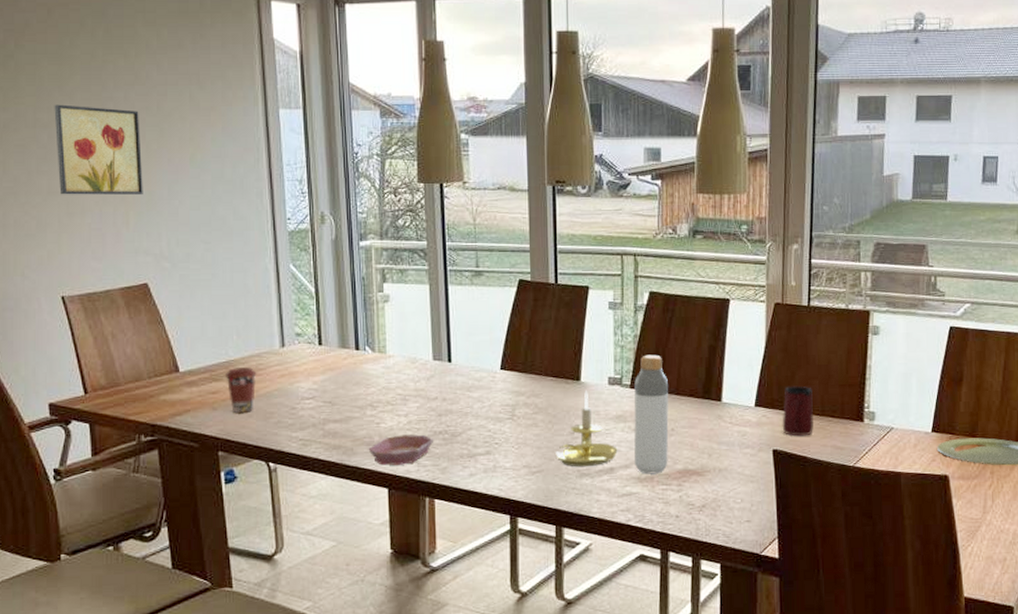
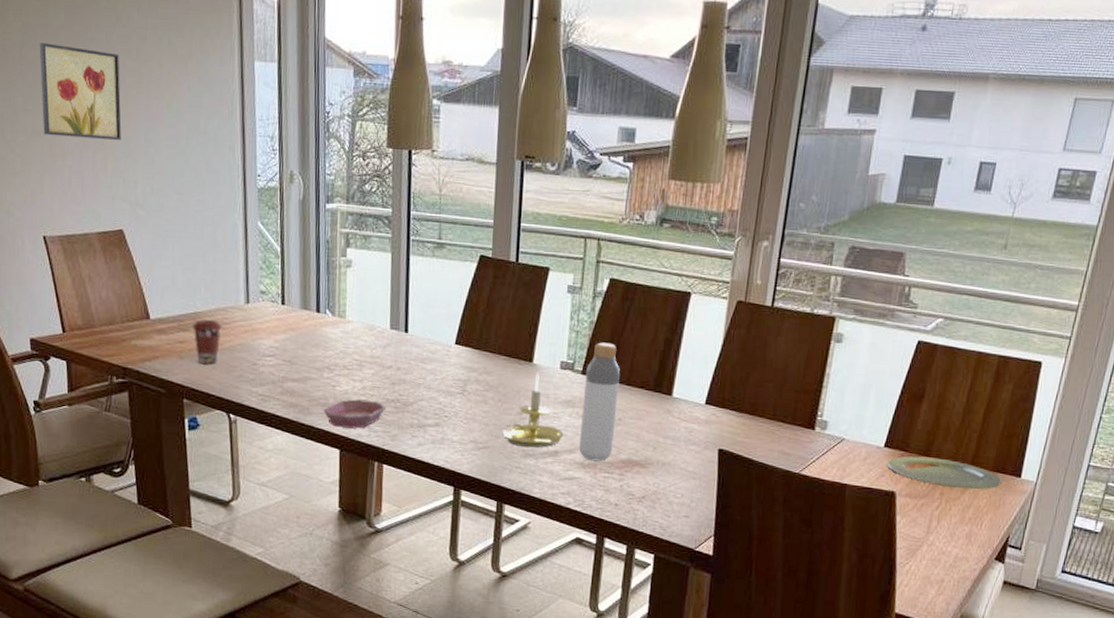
mug: present [782,386,813,437] -> none [730,386,766,439]

